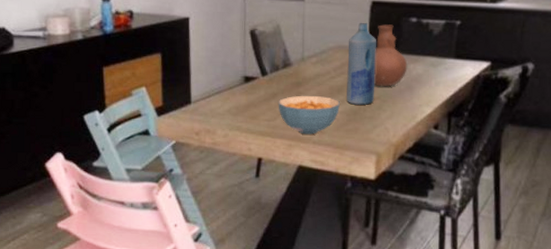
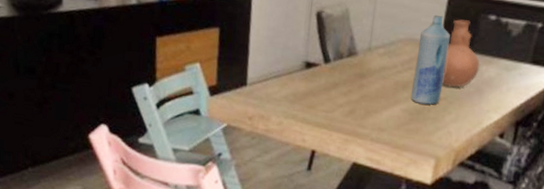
cereal bowl: present [278,95,340,135] -> none [338,88,404,131]

